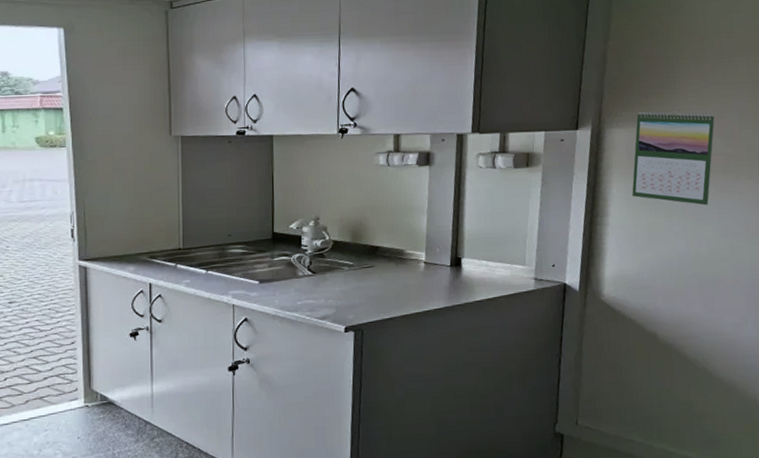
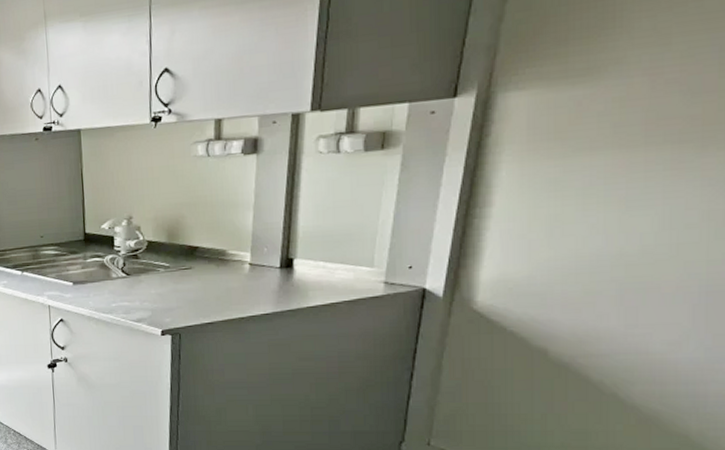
calendar: present [632,111,715,206] -> none [529,58,676,189]

